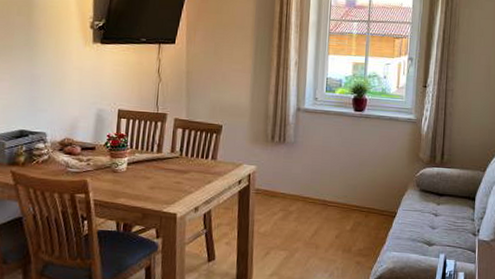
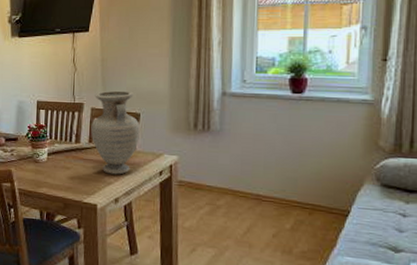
vase: none [173,102,222,184] -> present [91,90,140,175]

